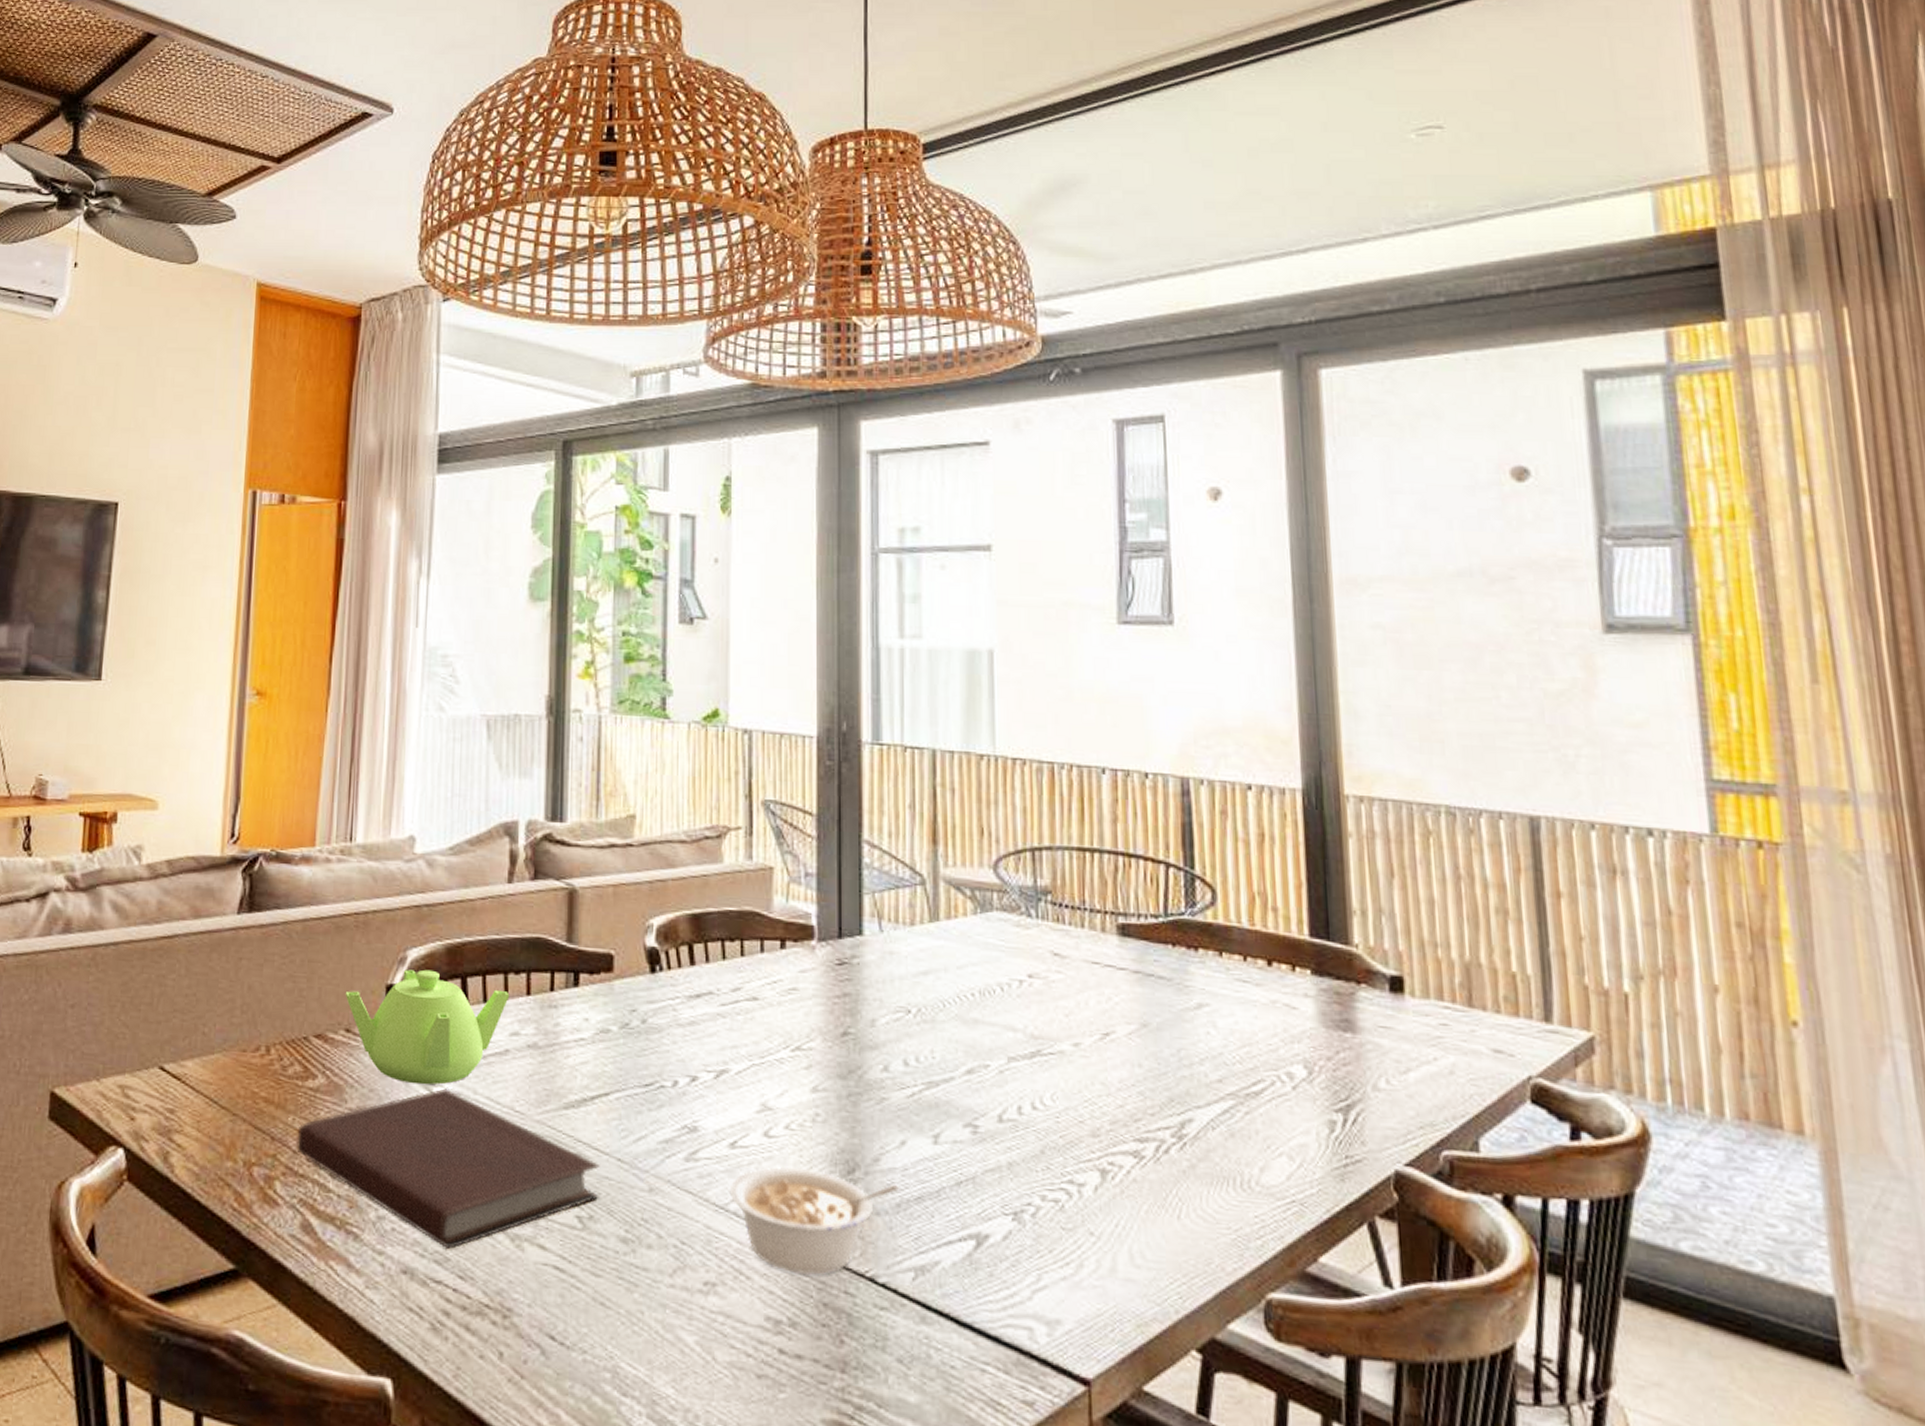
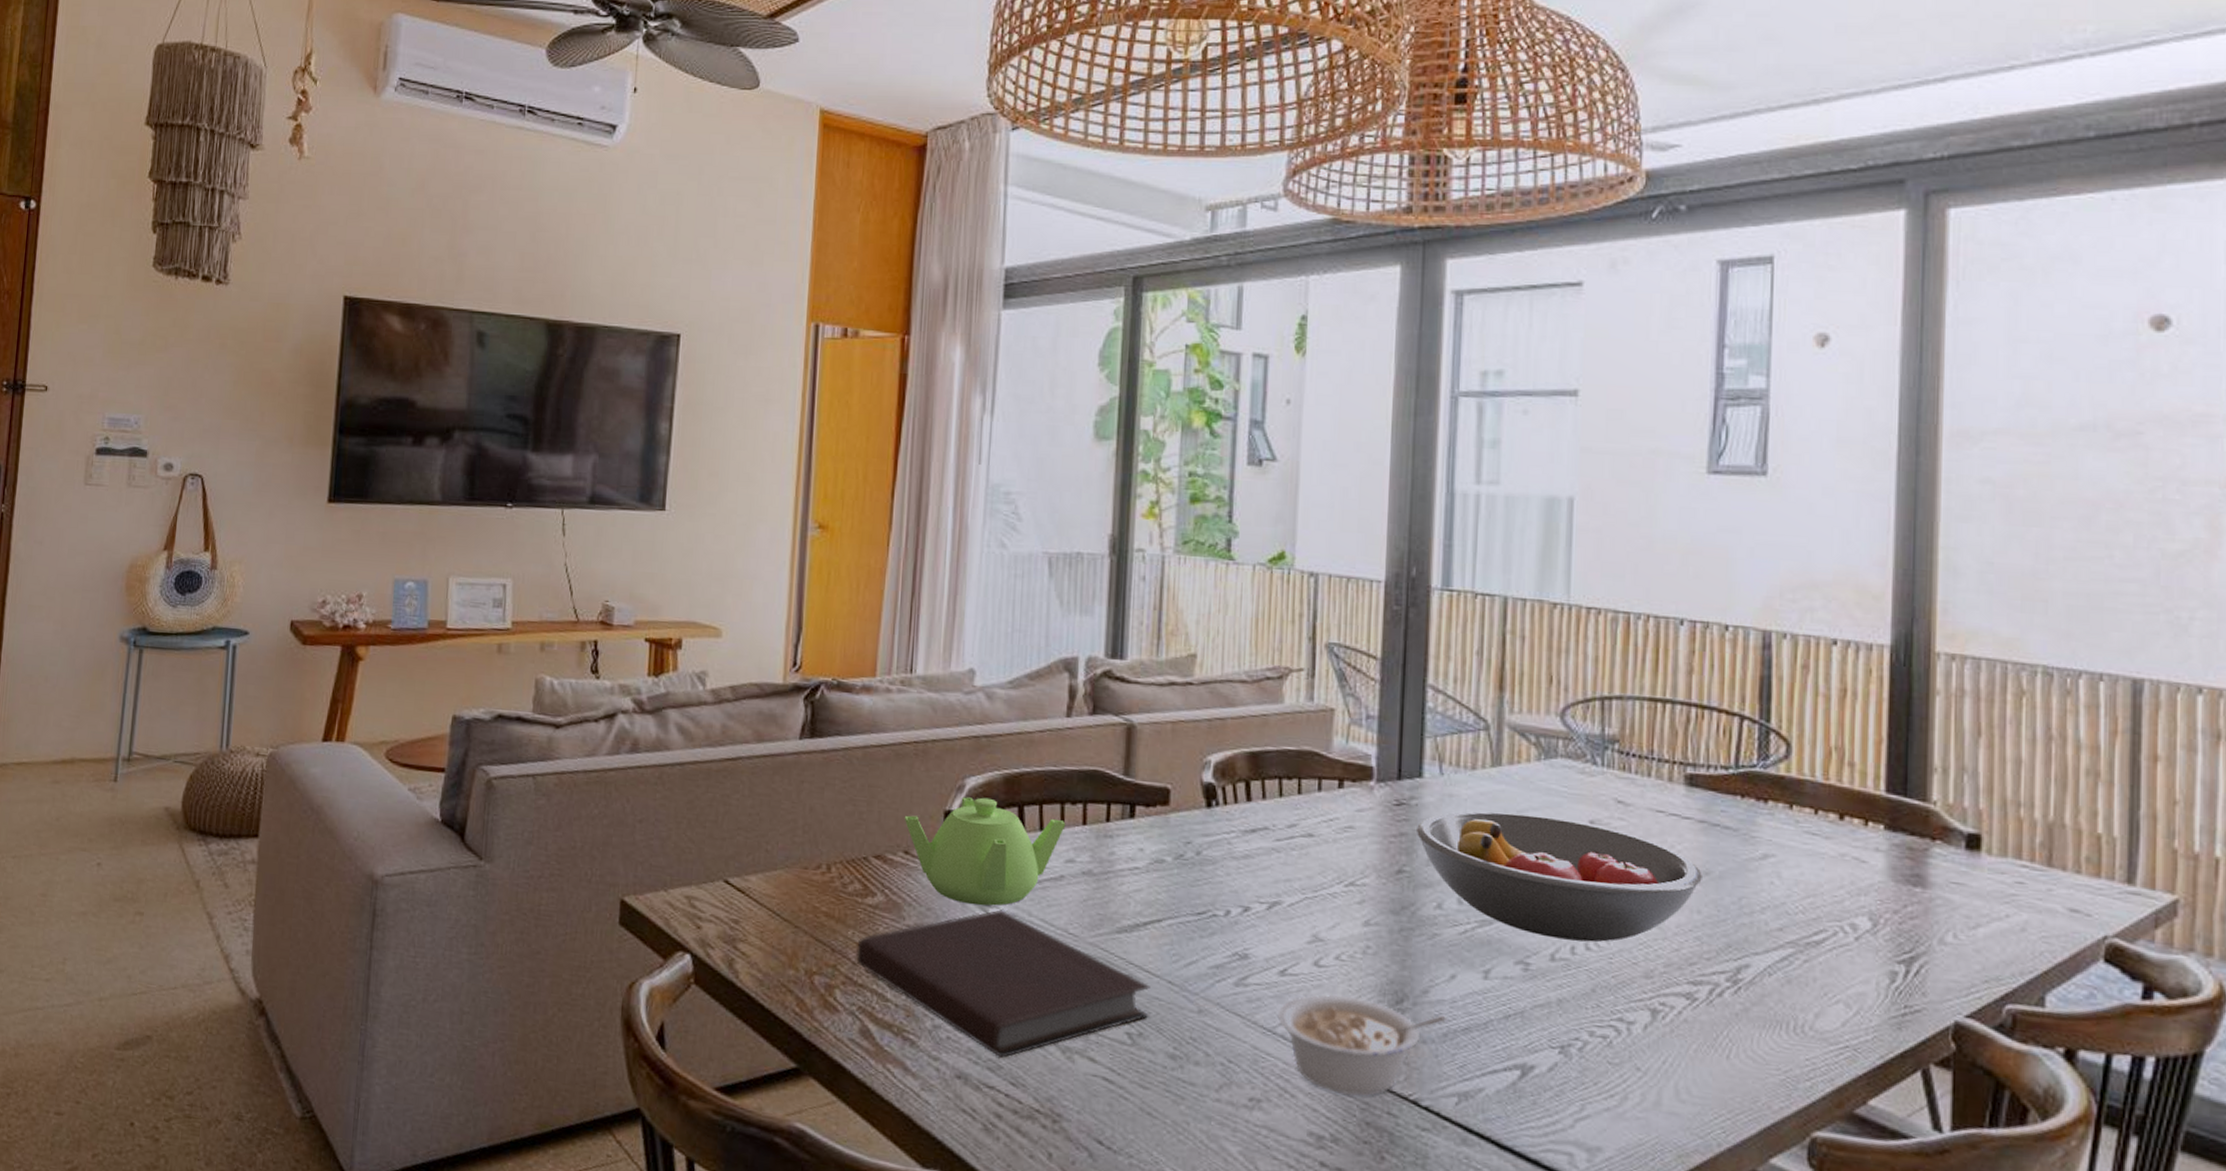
fruit bowl: none [858,968,1141,1101] -> present [1415,811,1702,942]

